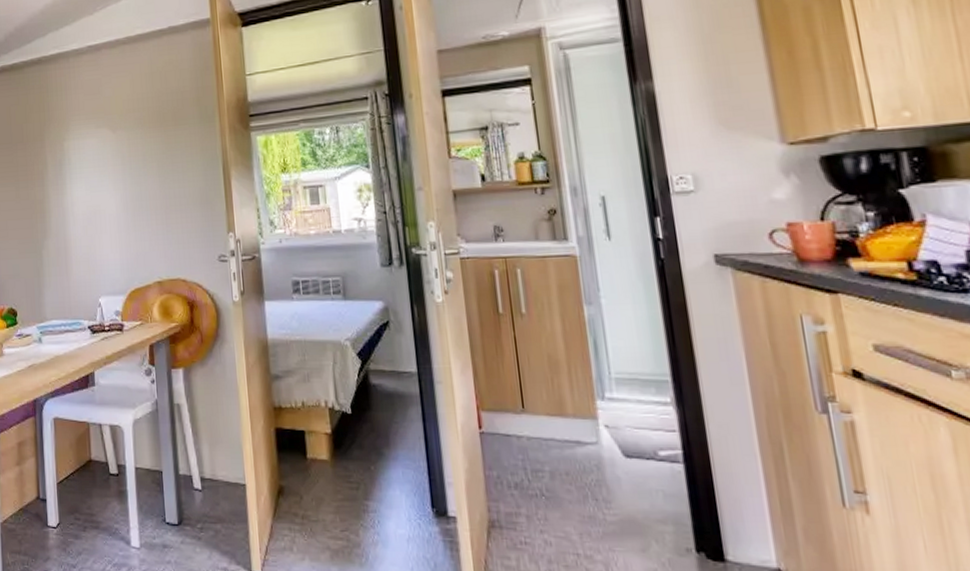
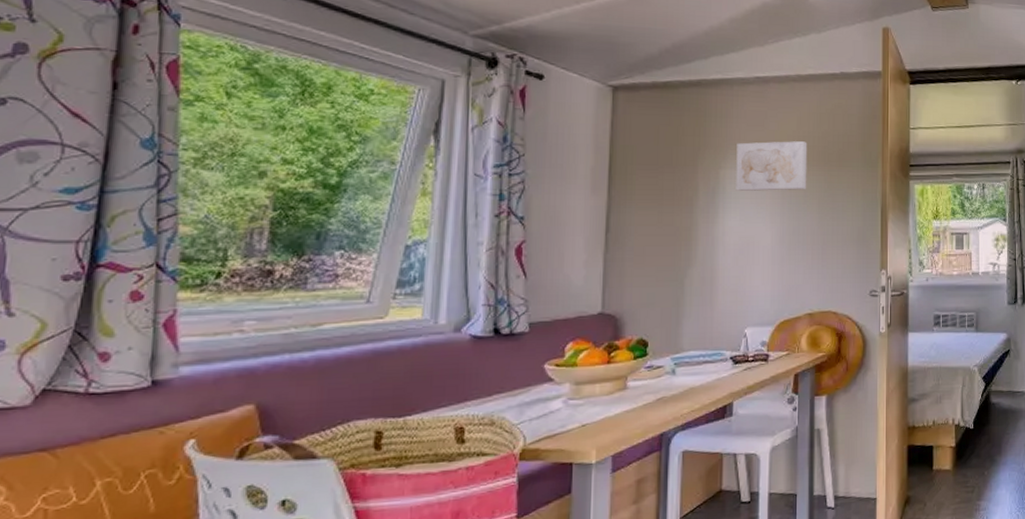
wall art: none [77,104,145,161] -> present [736,141,808,191]

